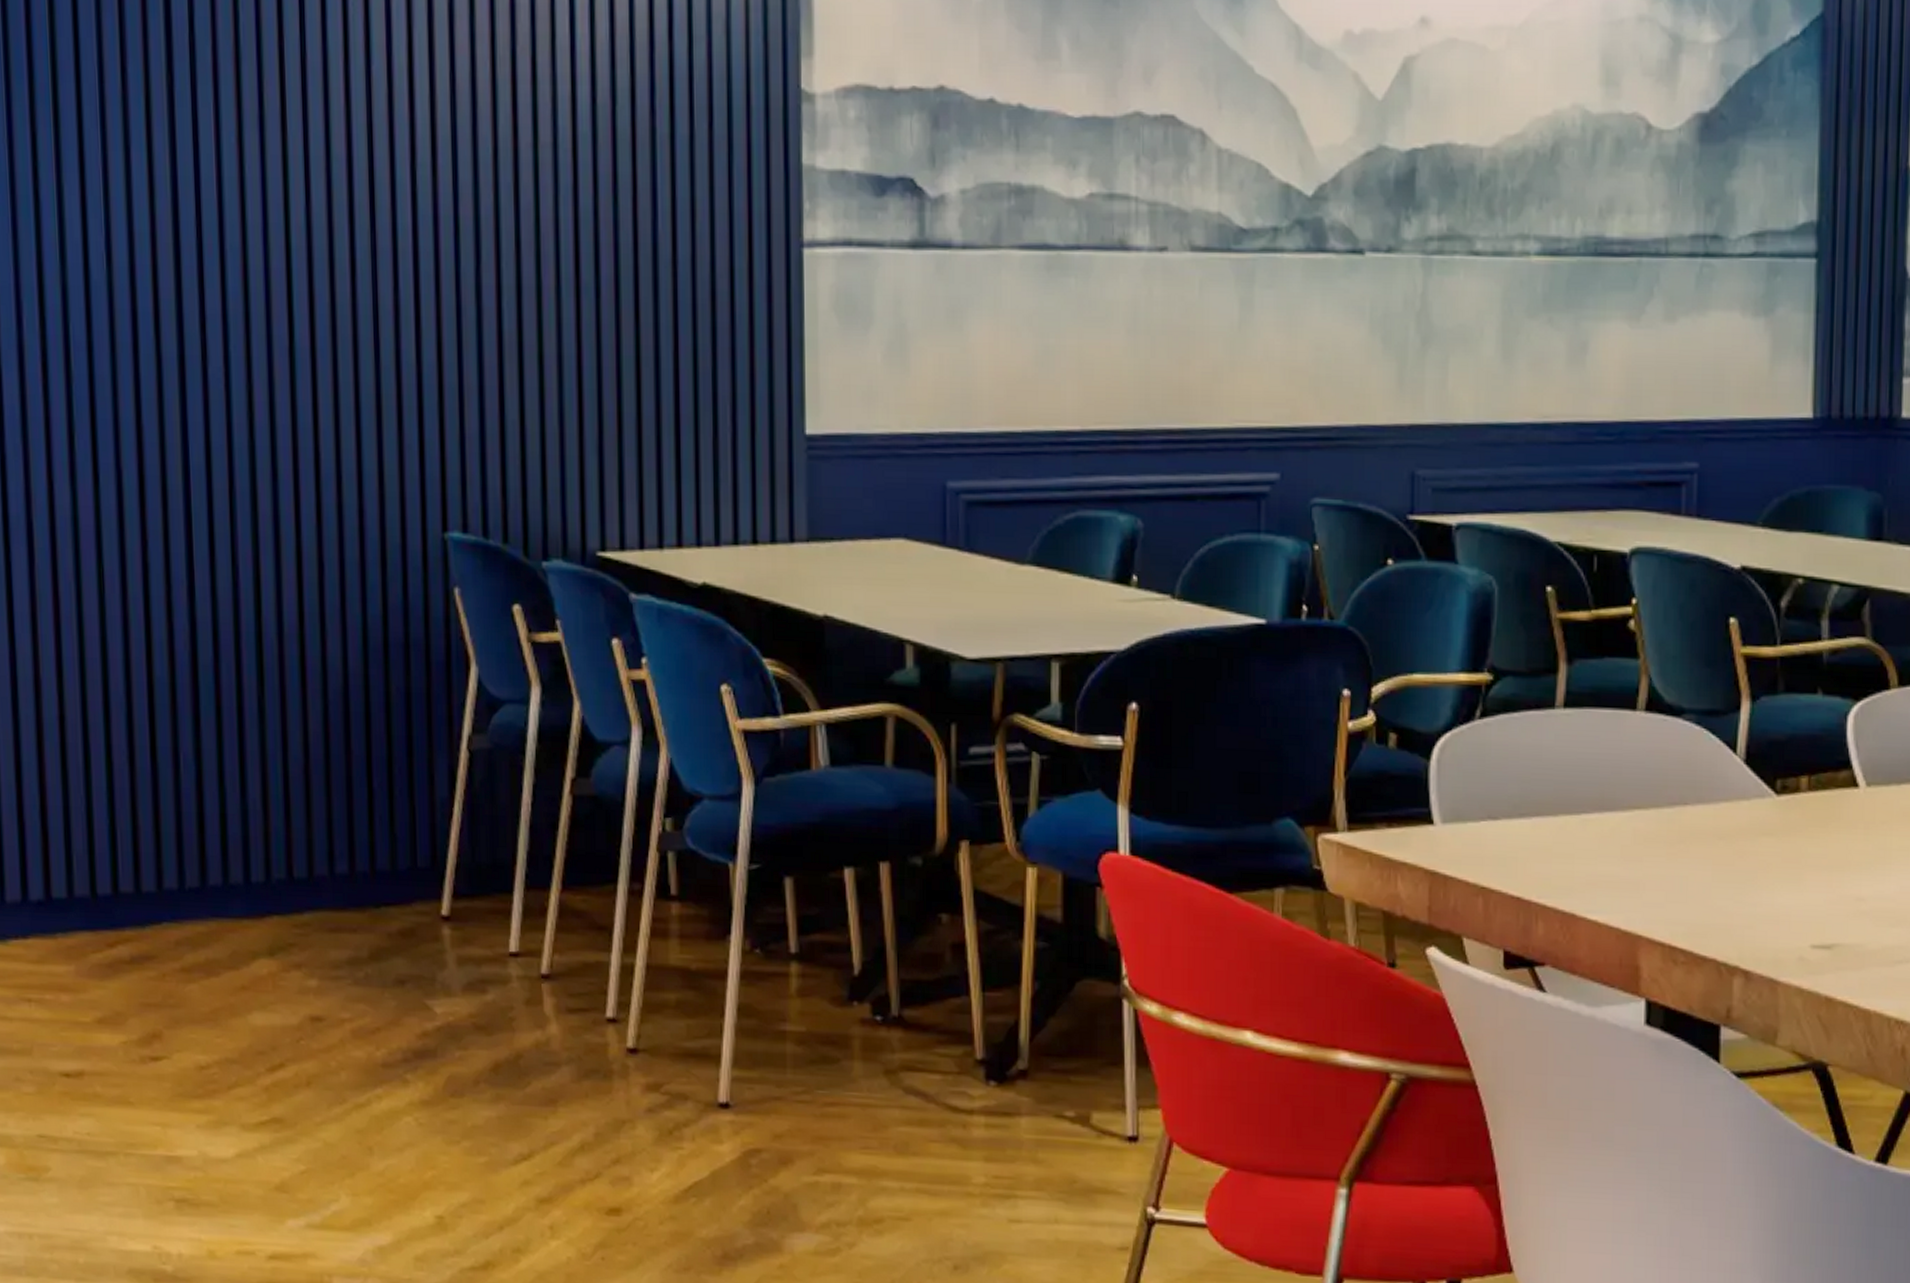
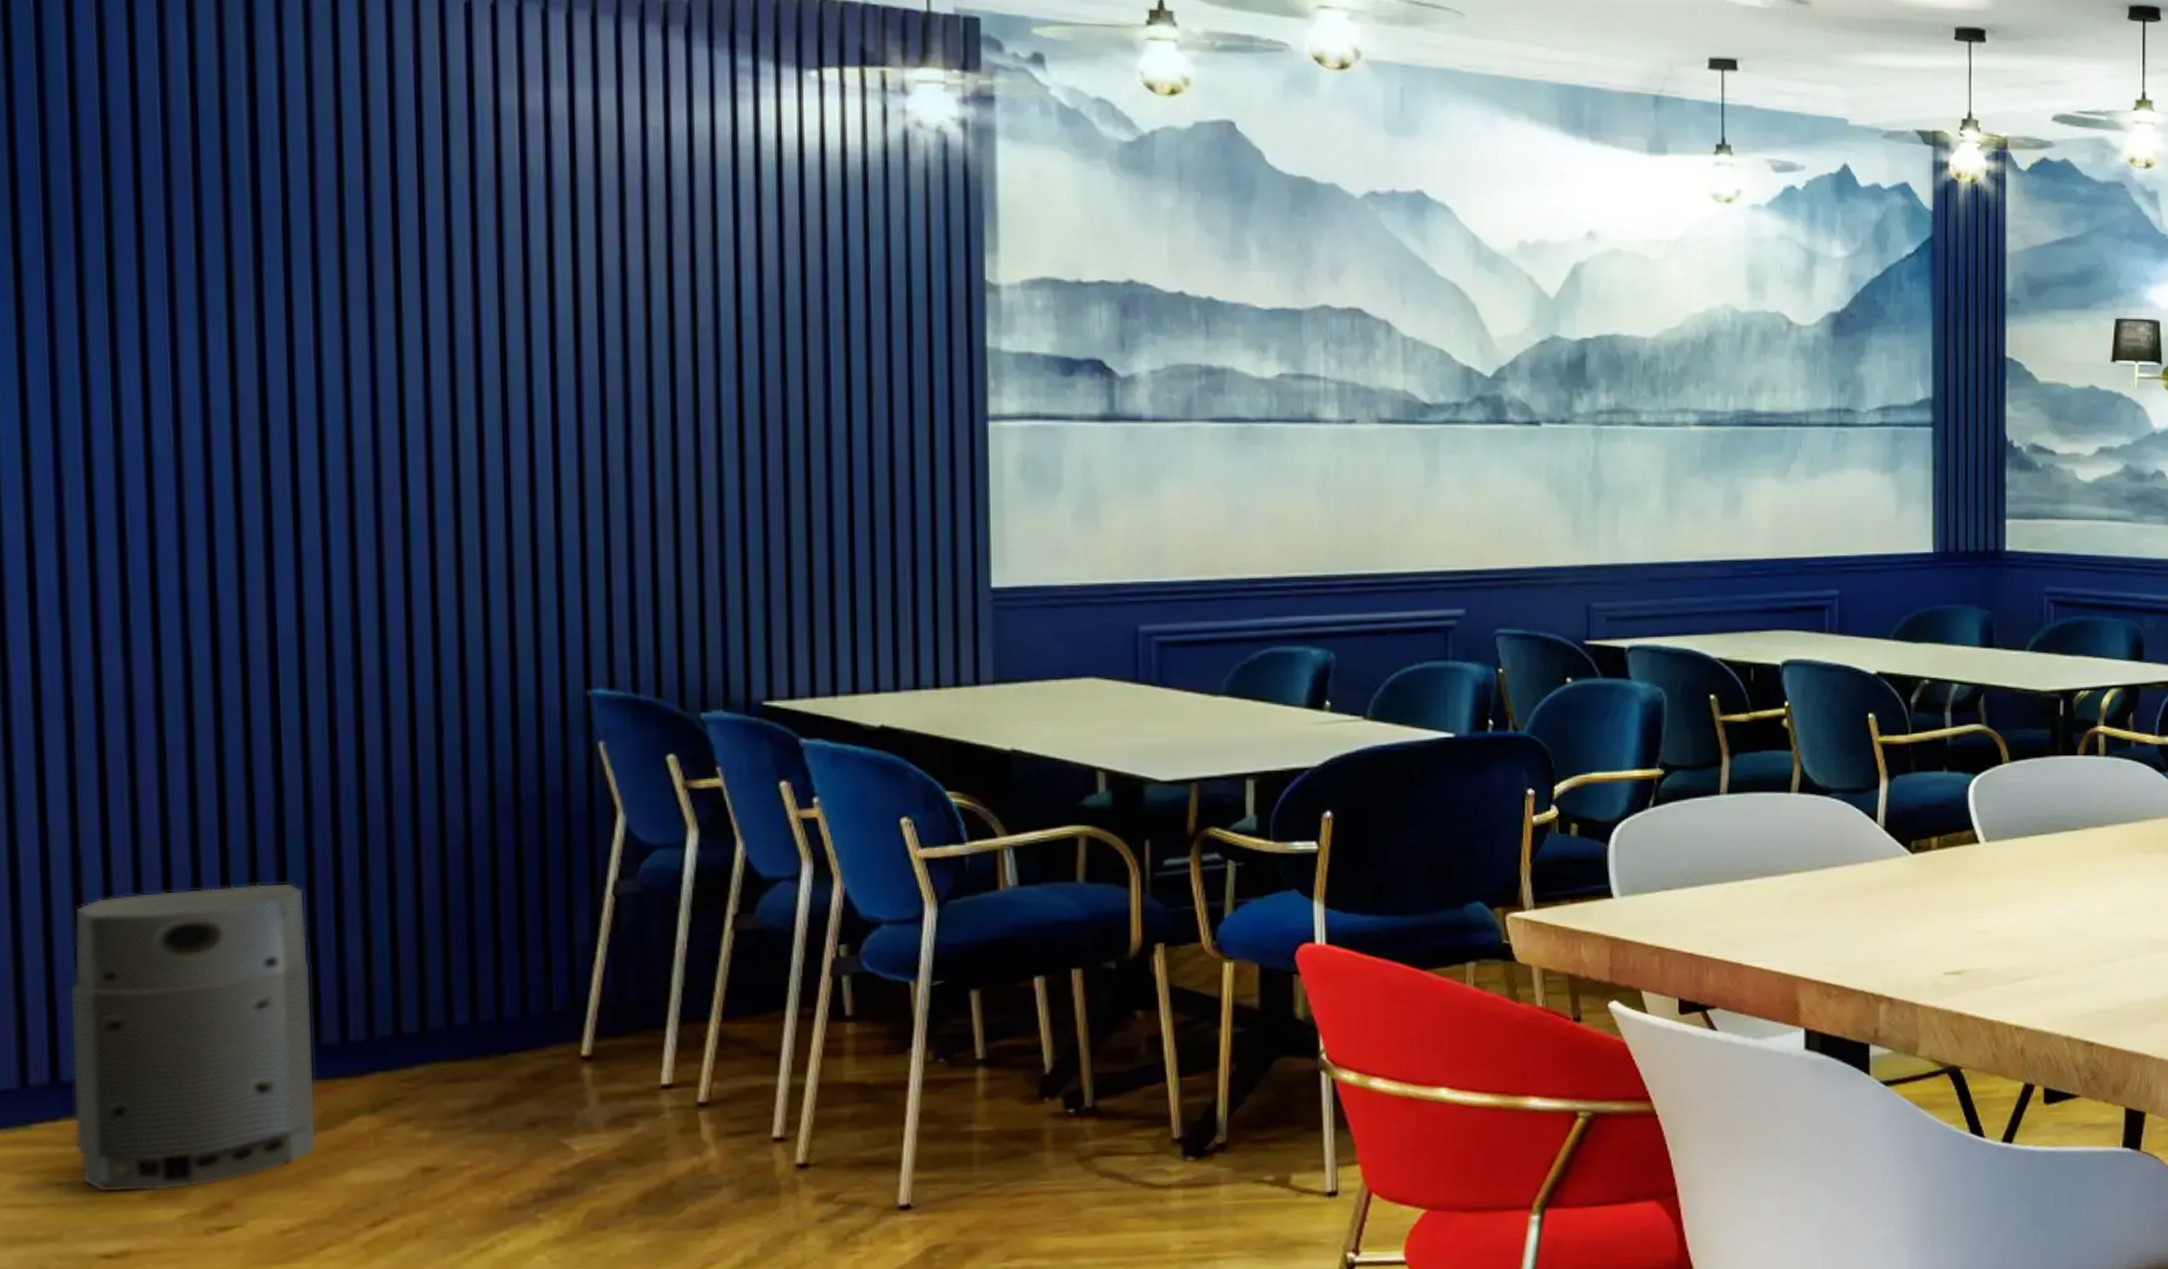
air purifier: none [35,717,226,1016] -> present [69,882,316,1193]

